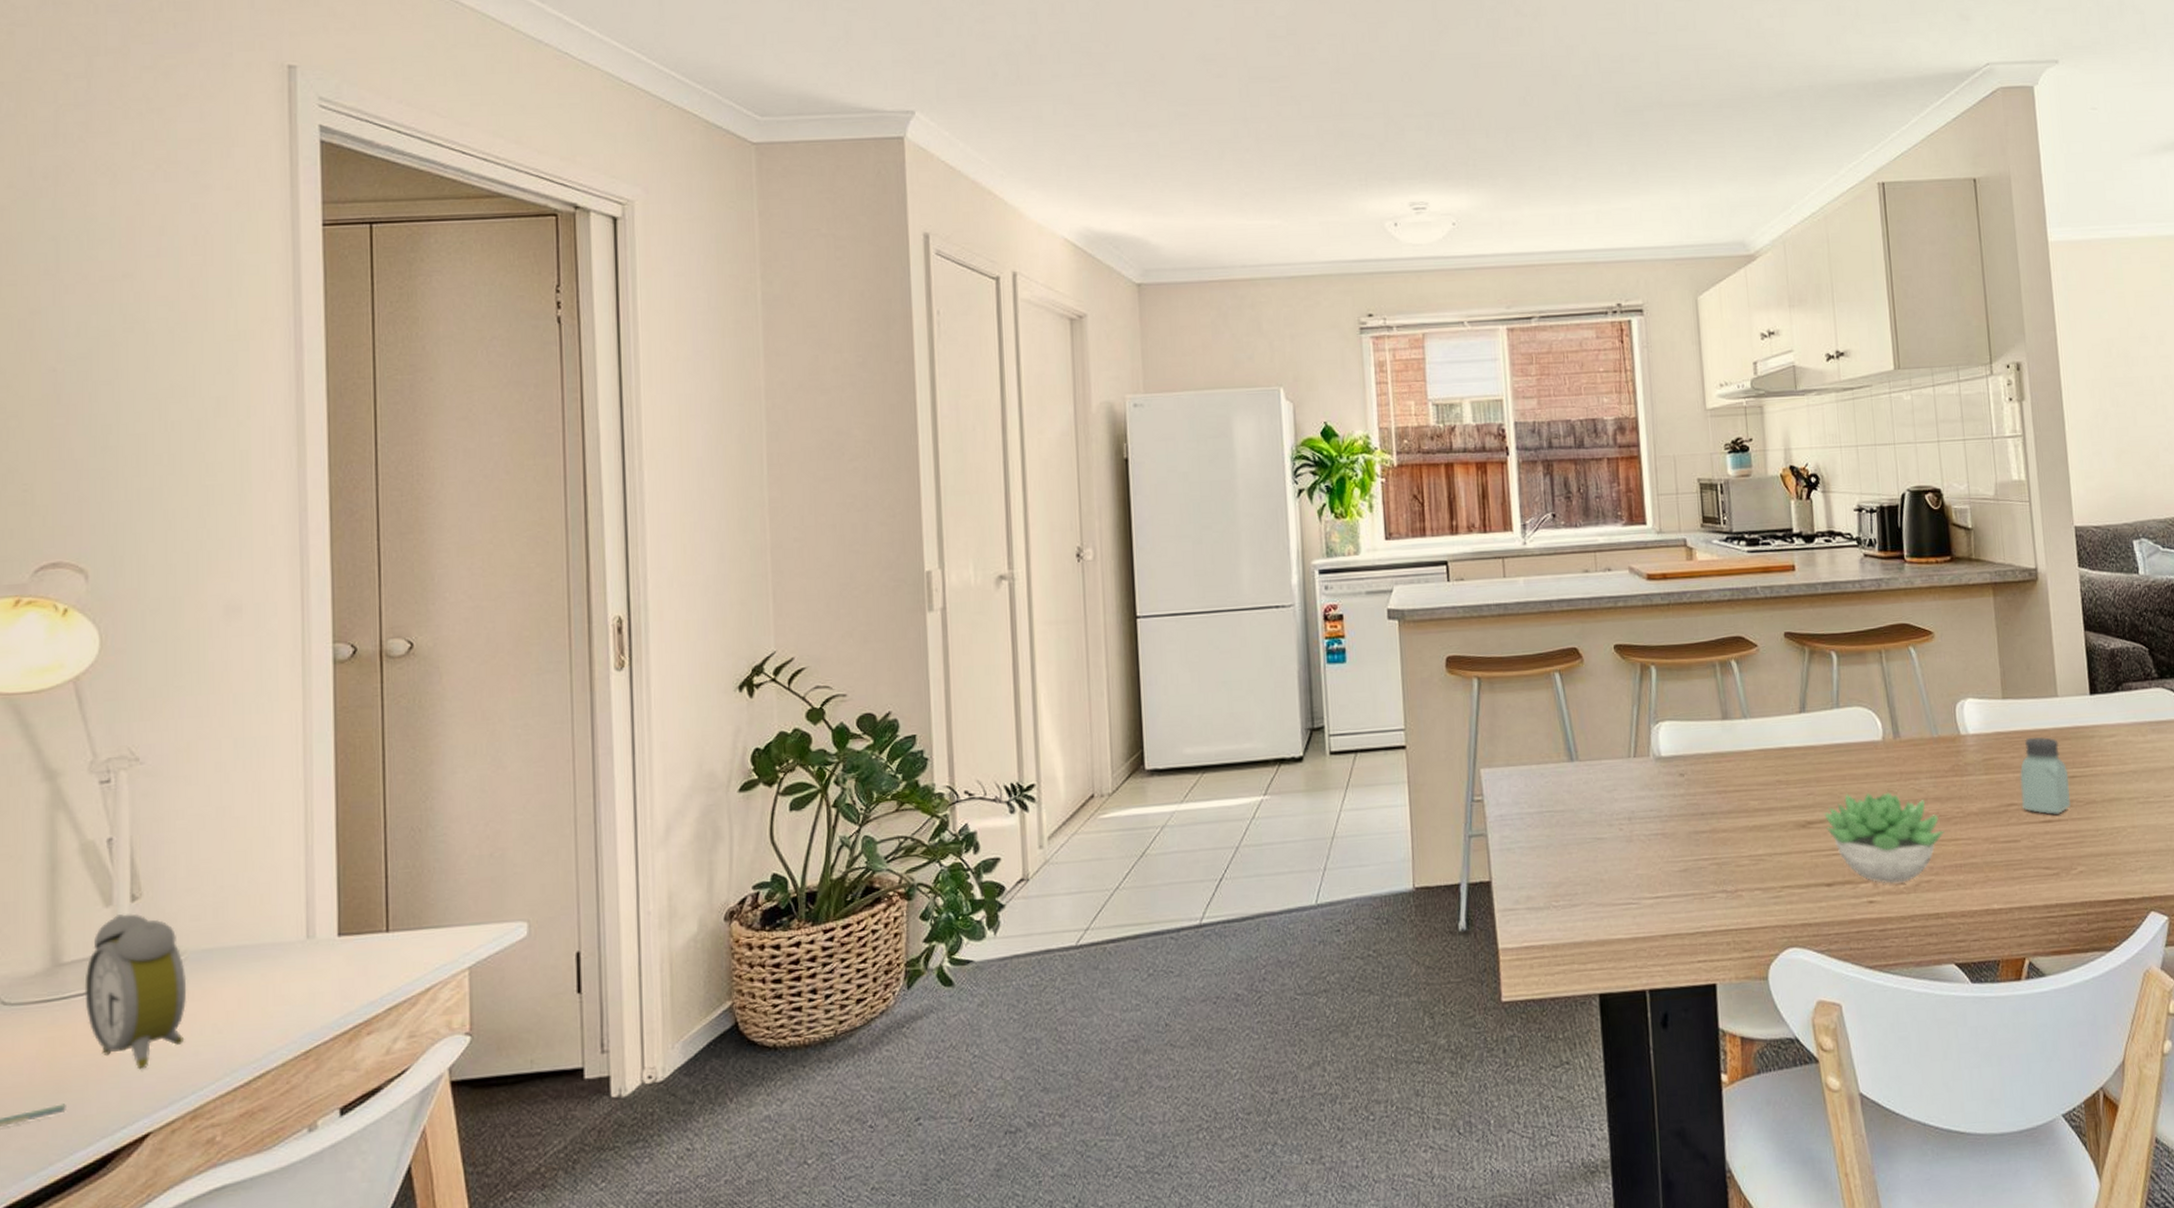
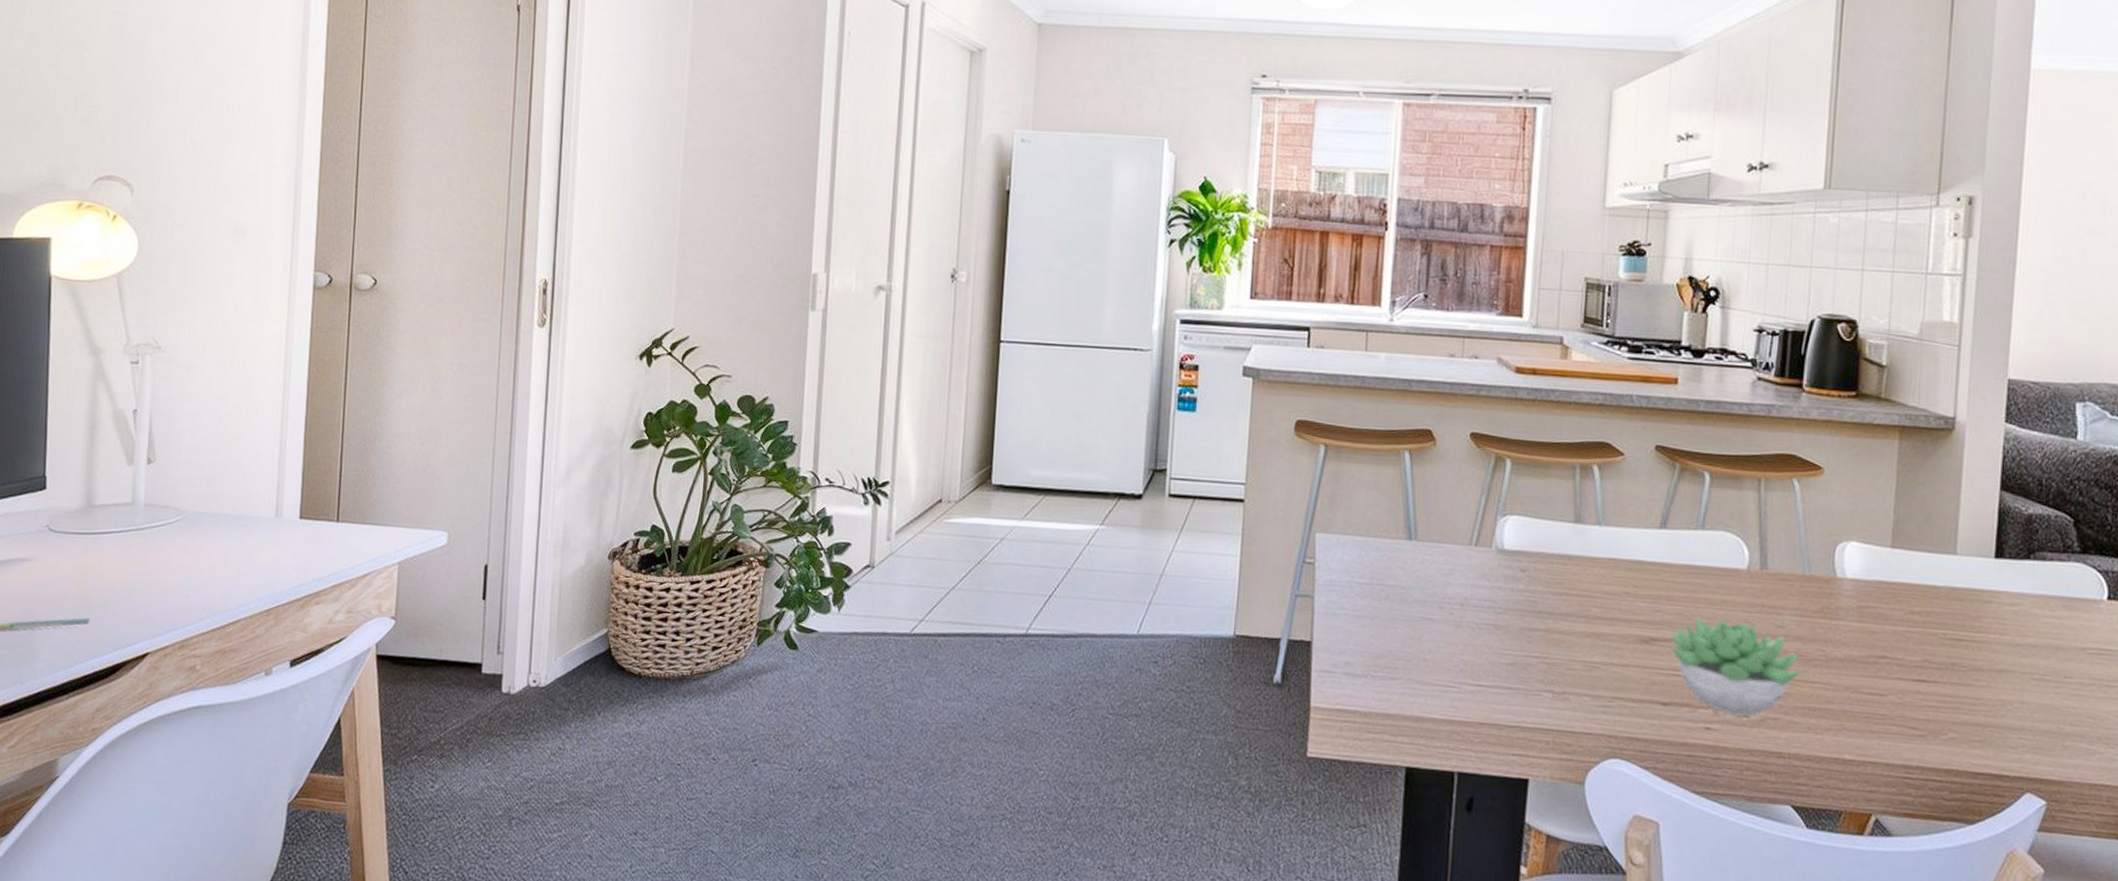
alarm clock: present [84,913,187,1070] -> none [109,473,184,601]
saltshaker: present [2020,736,2070,814] -> none [1894,592,1955,675]

